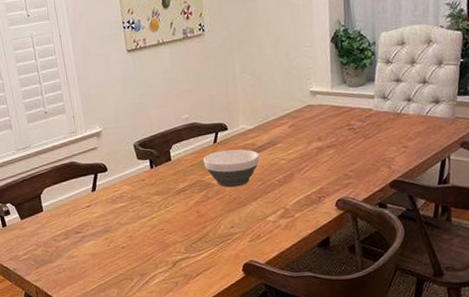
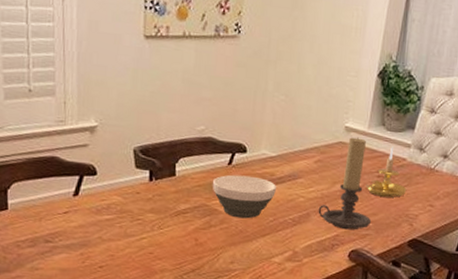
candle holder: none [300,98,351,182] -> present [318,137,372,230]
candle holder: none [339,100,379,147] -> present [366,146,407,198]

